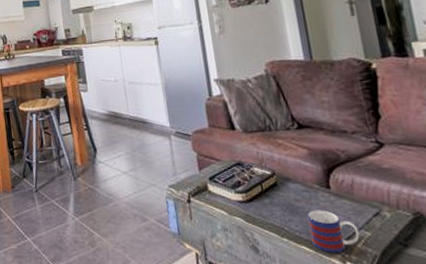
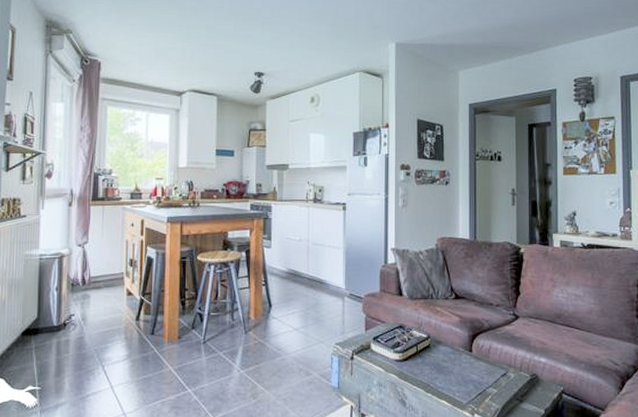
mug: present [307,210,360,253] -> none [450,370,488,406]

